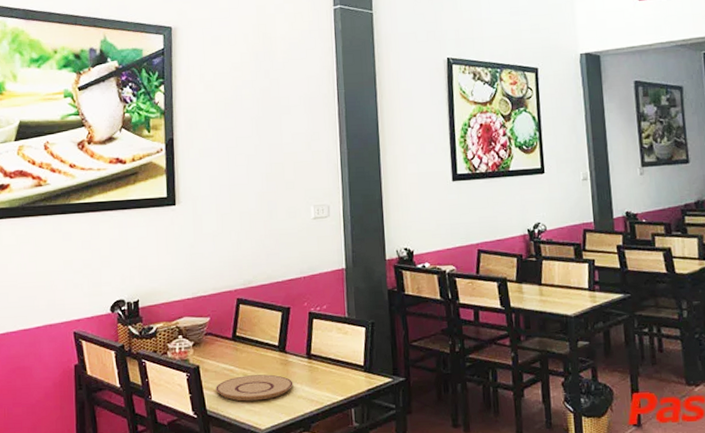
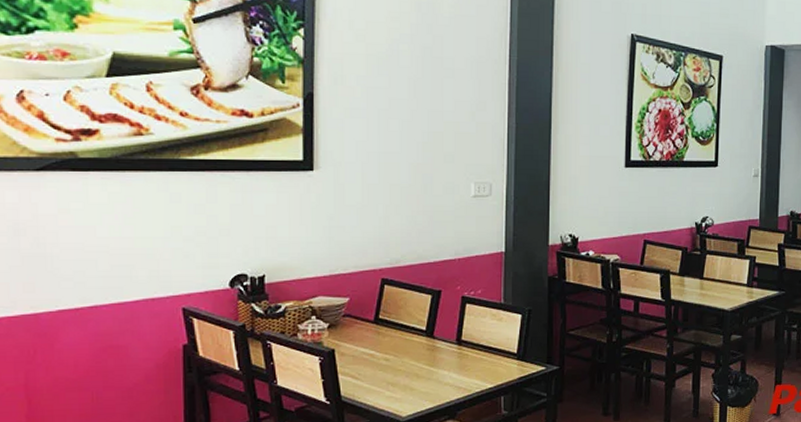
plate: present [216,374,293,401] -> none [353,360,440,388]

